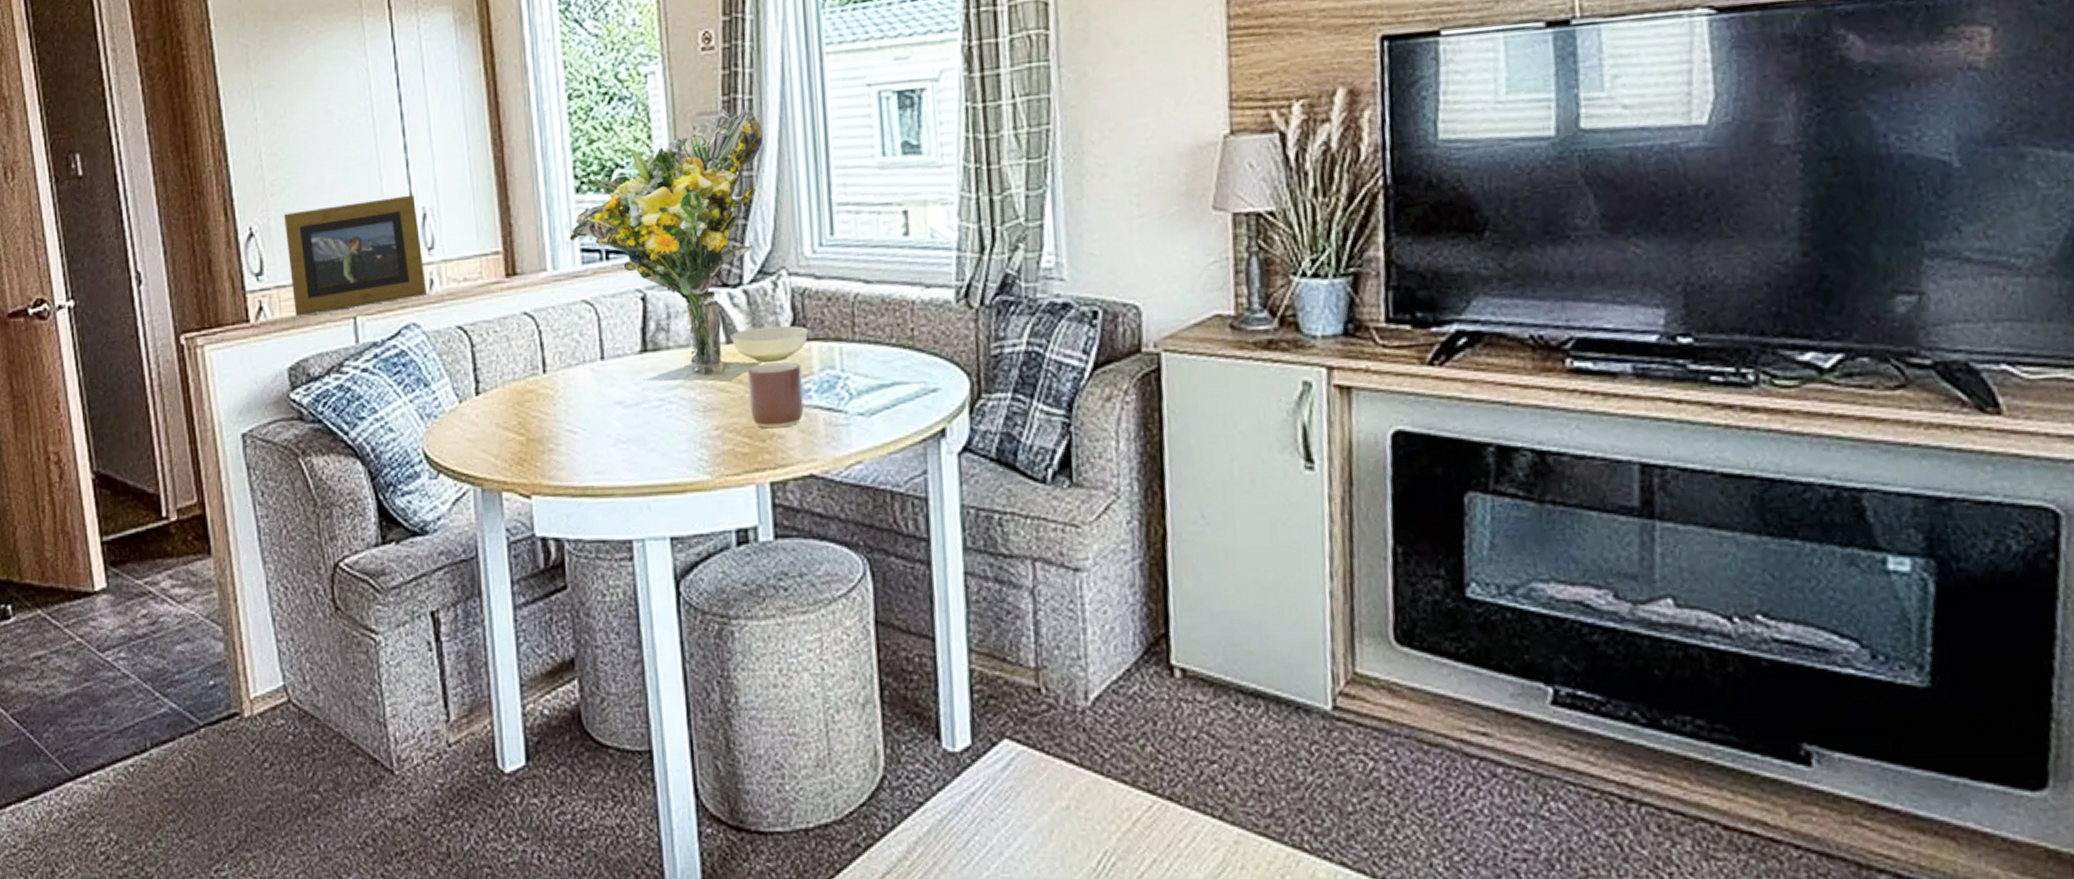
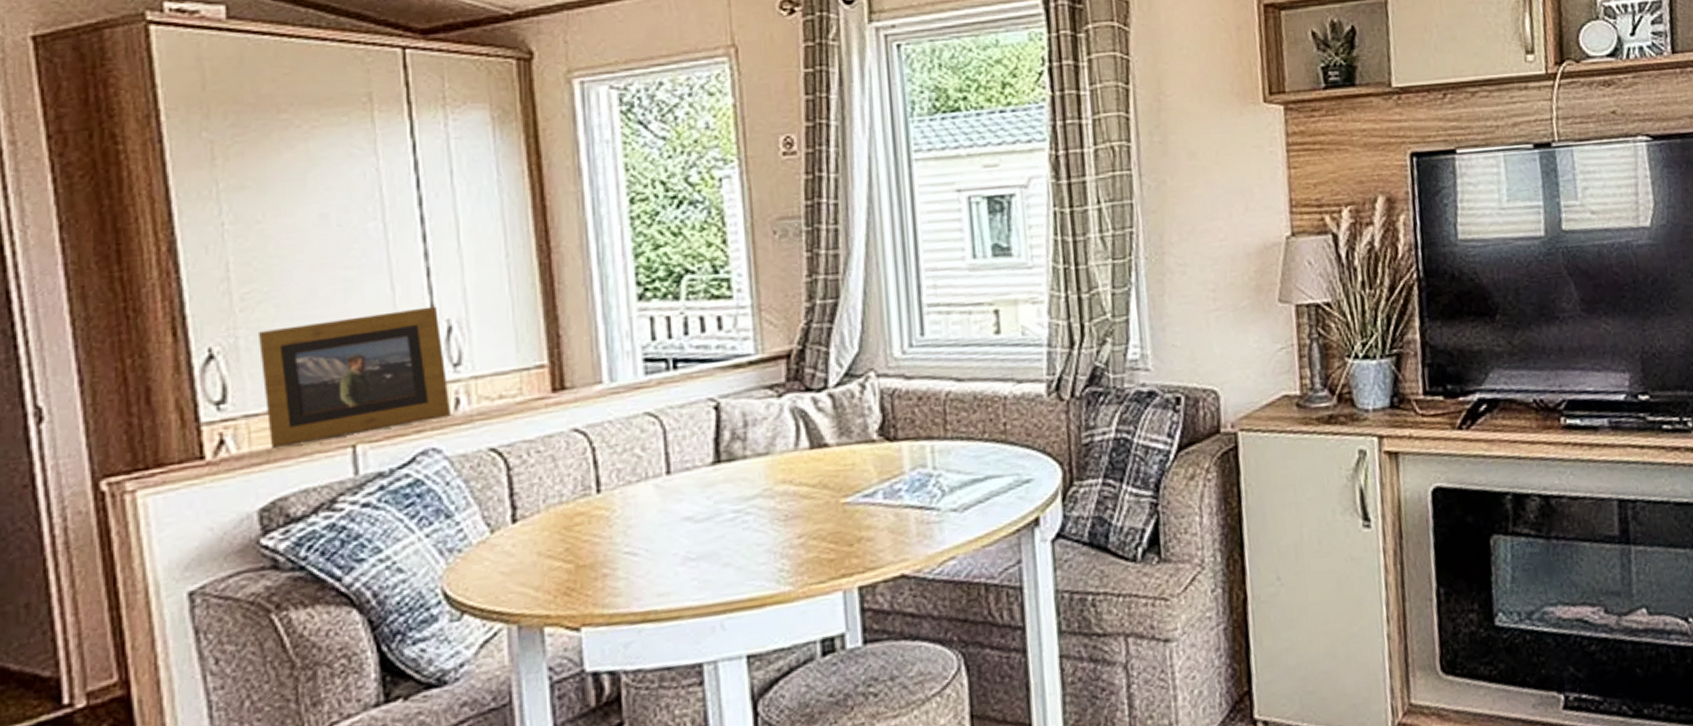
bouquet: present [569,108,763,382] -> none [630,212,849,494]
bowl: present [730,325,809,364] -> none [814,426,900,467]
mug: present [747,362,804,429] -> none [833,463,894,533]

